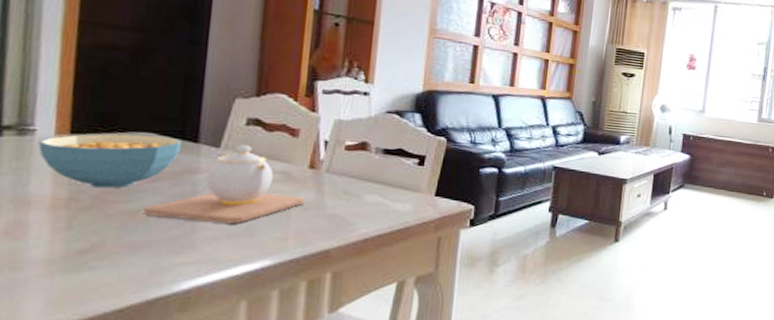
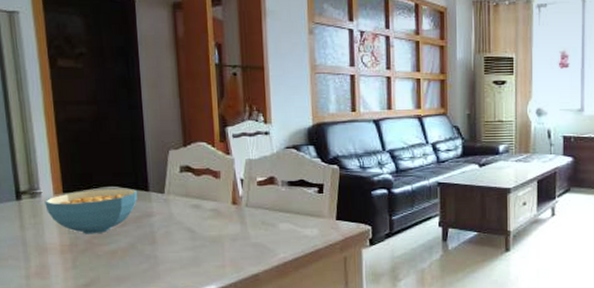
teapot: present [144,145,306,224] -> none [120,189,234,257]

